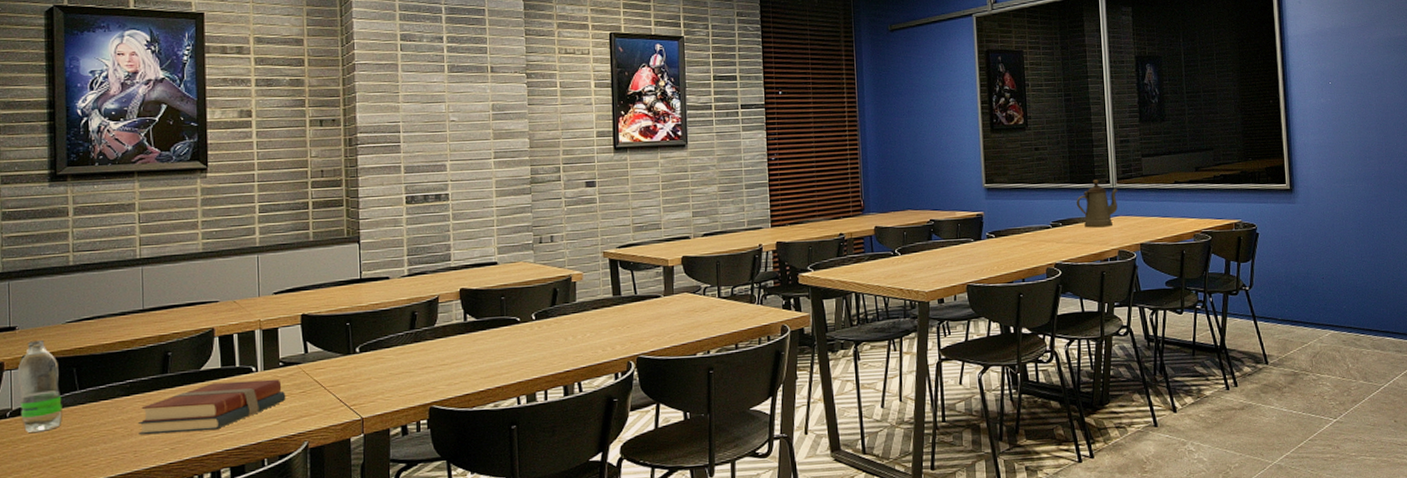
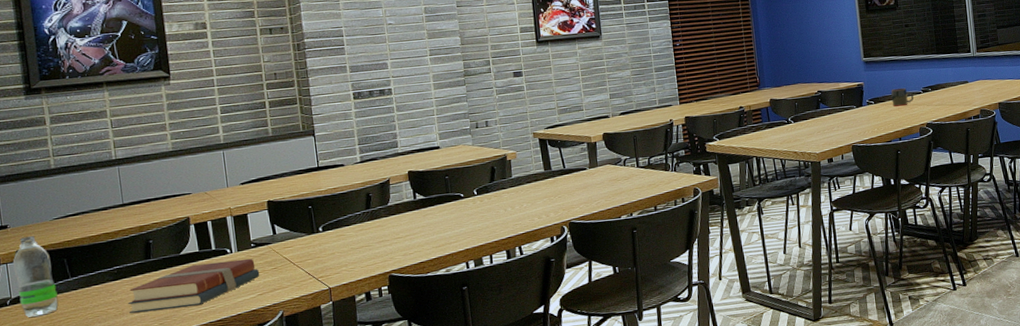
mug: none [1015,220,1041,242] -> present [891,87,914,107]
coffee pot: present [1076,179,1119,228] -> none [942,49,979,92]

